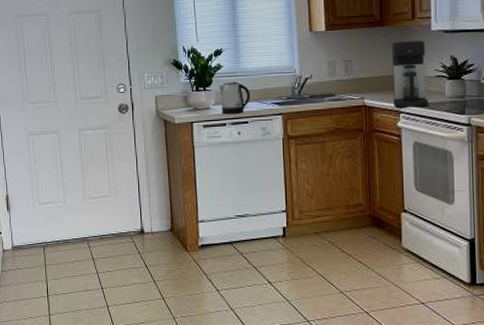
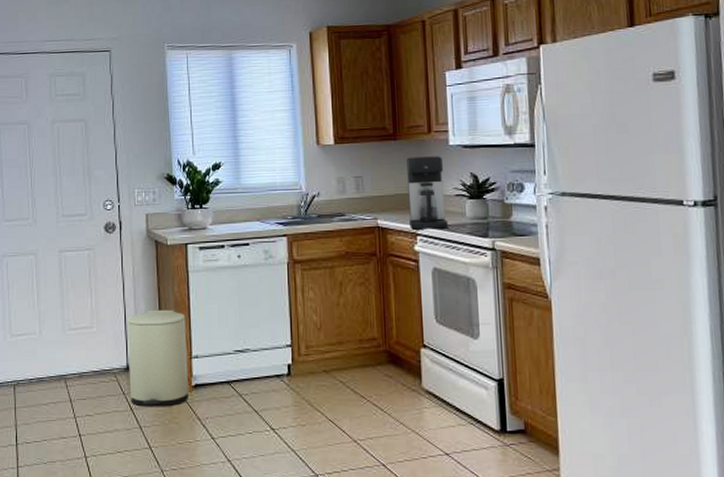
pedal bin: none [140,180,196,264] -> present [127,309,188,407]
kettle: present [218,81,250,115] -> none [216,199,252,236]

